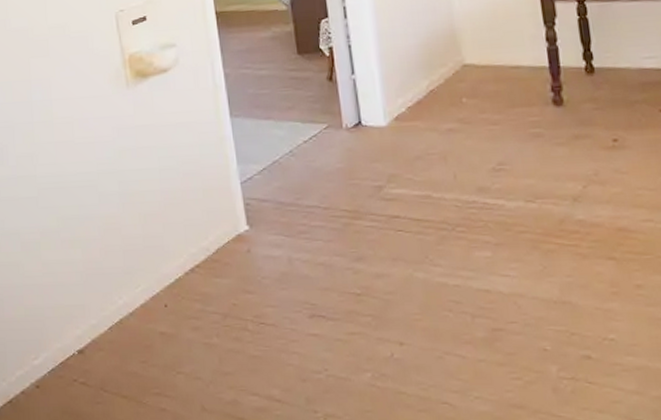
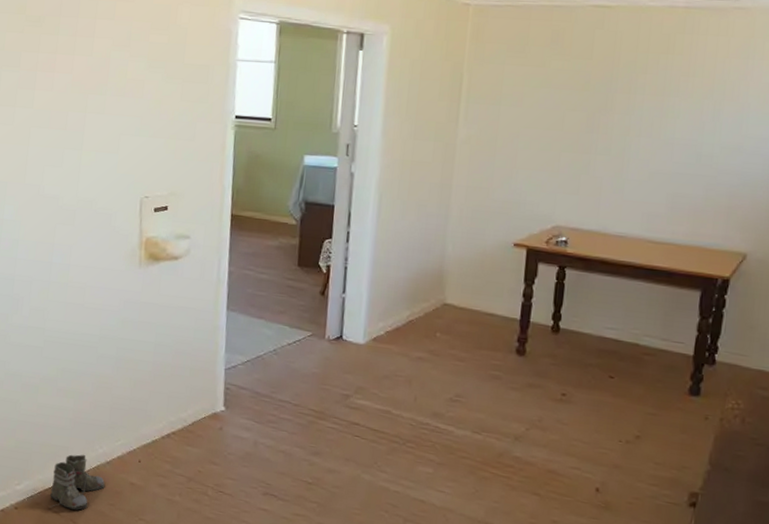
boots: none [72,309,133,379] -> present [50,454,105,510]

